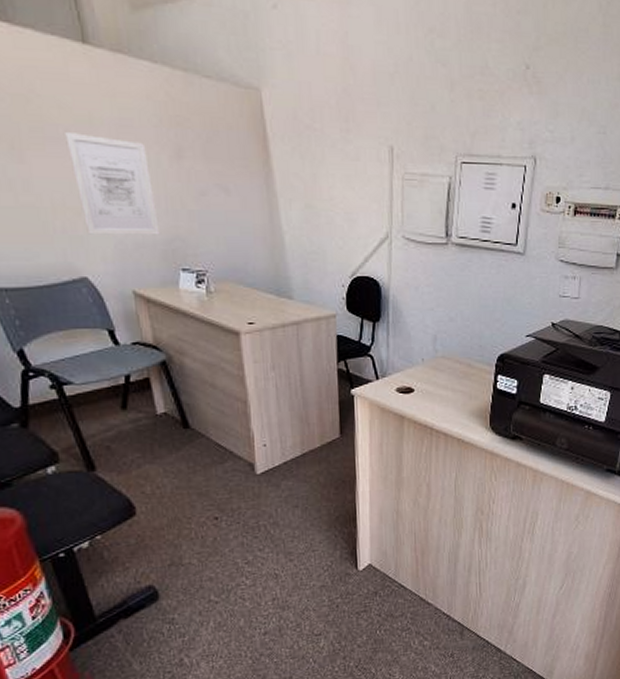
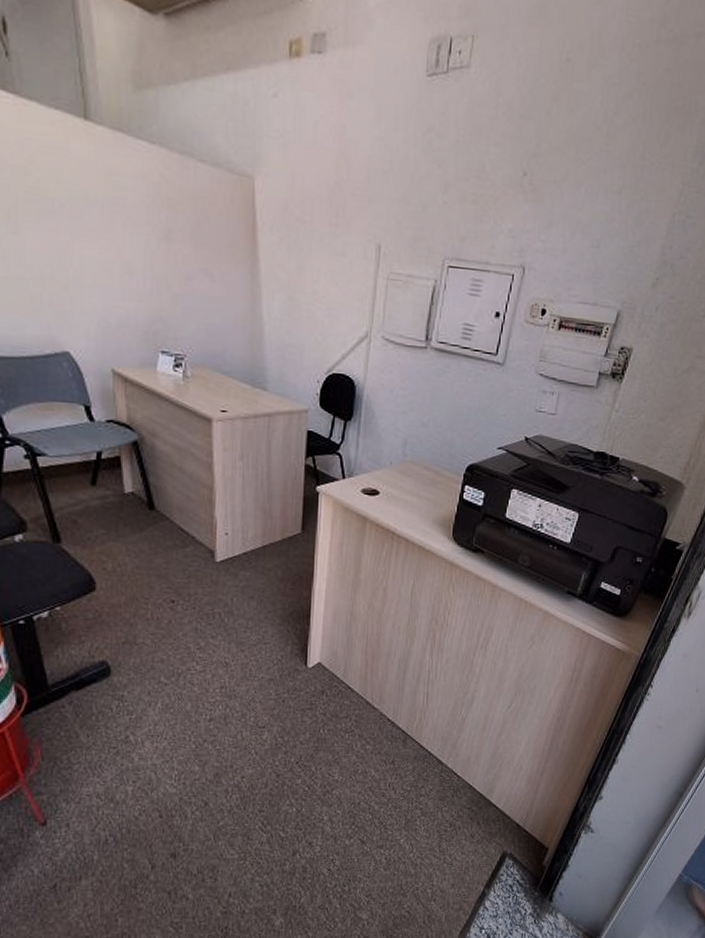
wall art: present [65,132,160,235] -> none [60,207,143,316]

